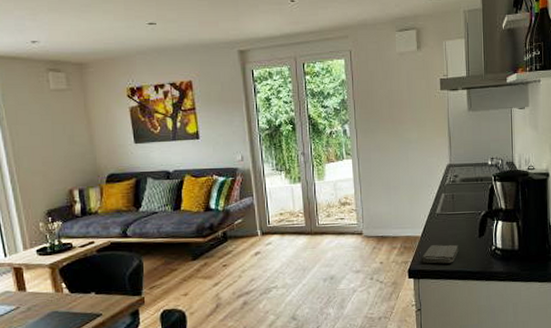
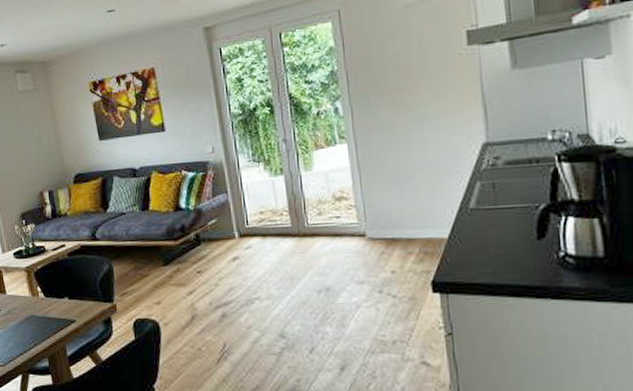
washcloth: present [422,244,459,264] -> none [451,249,506,275]

